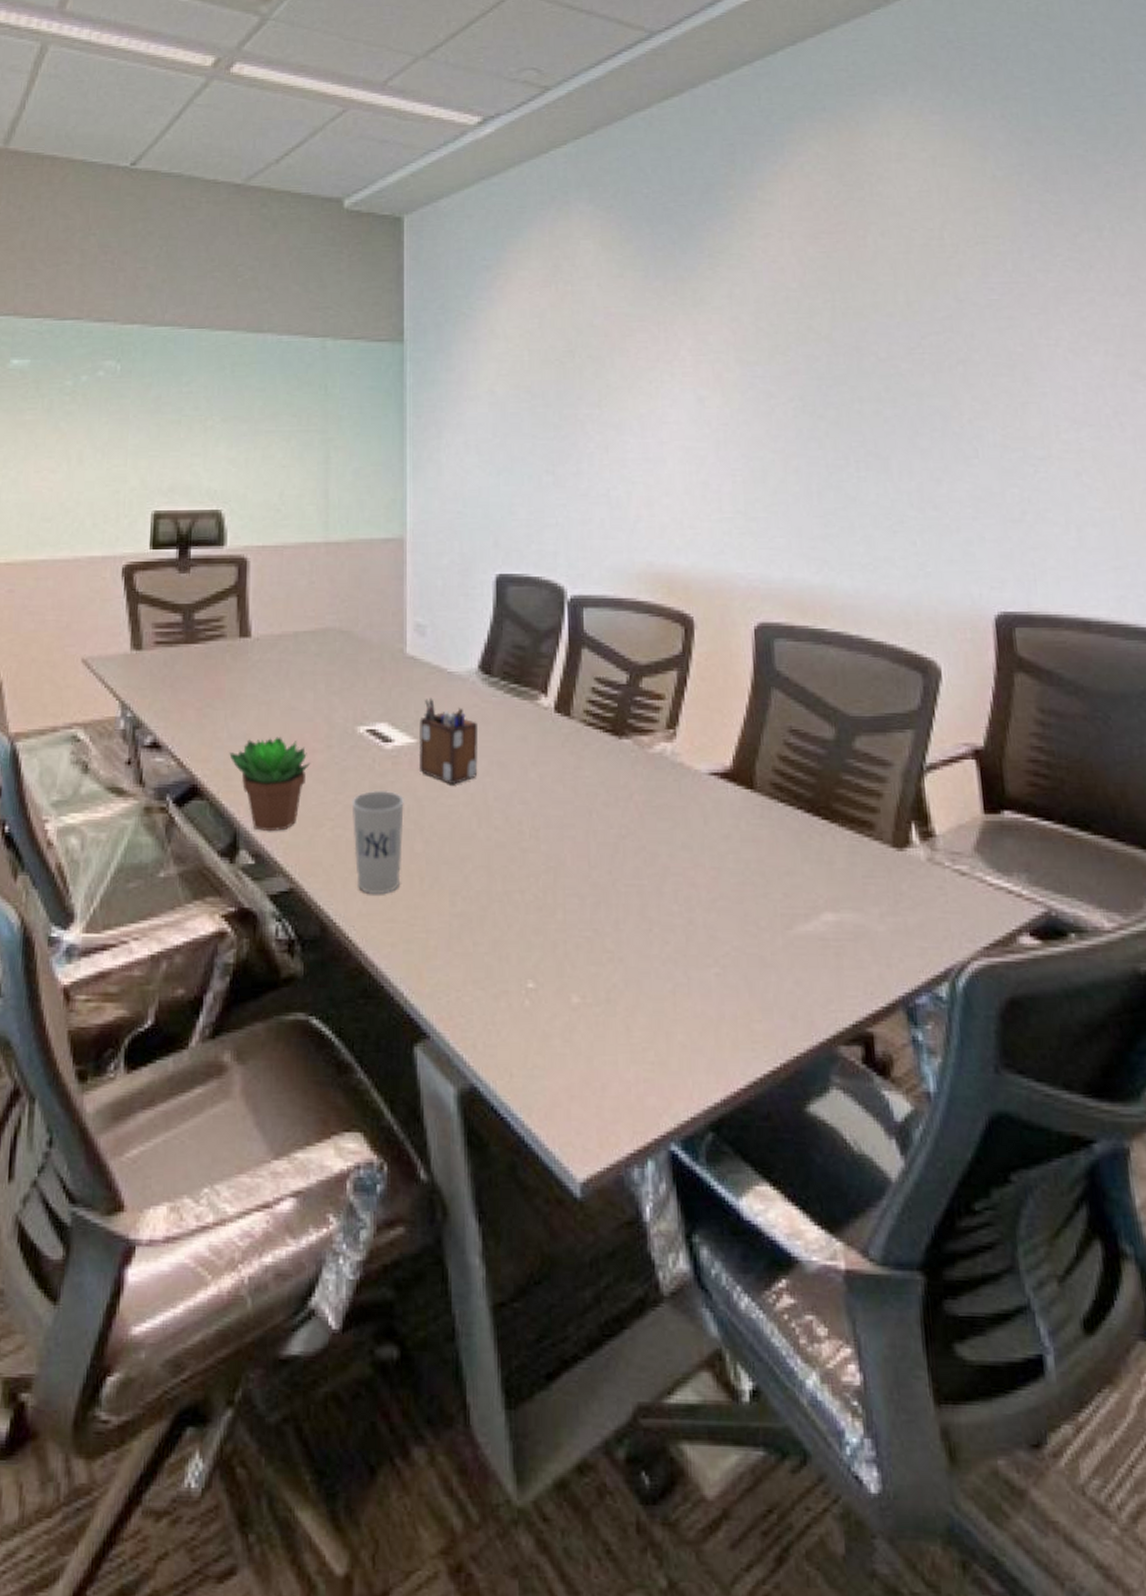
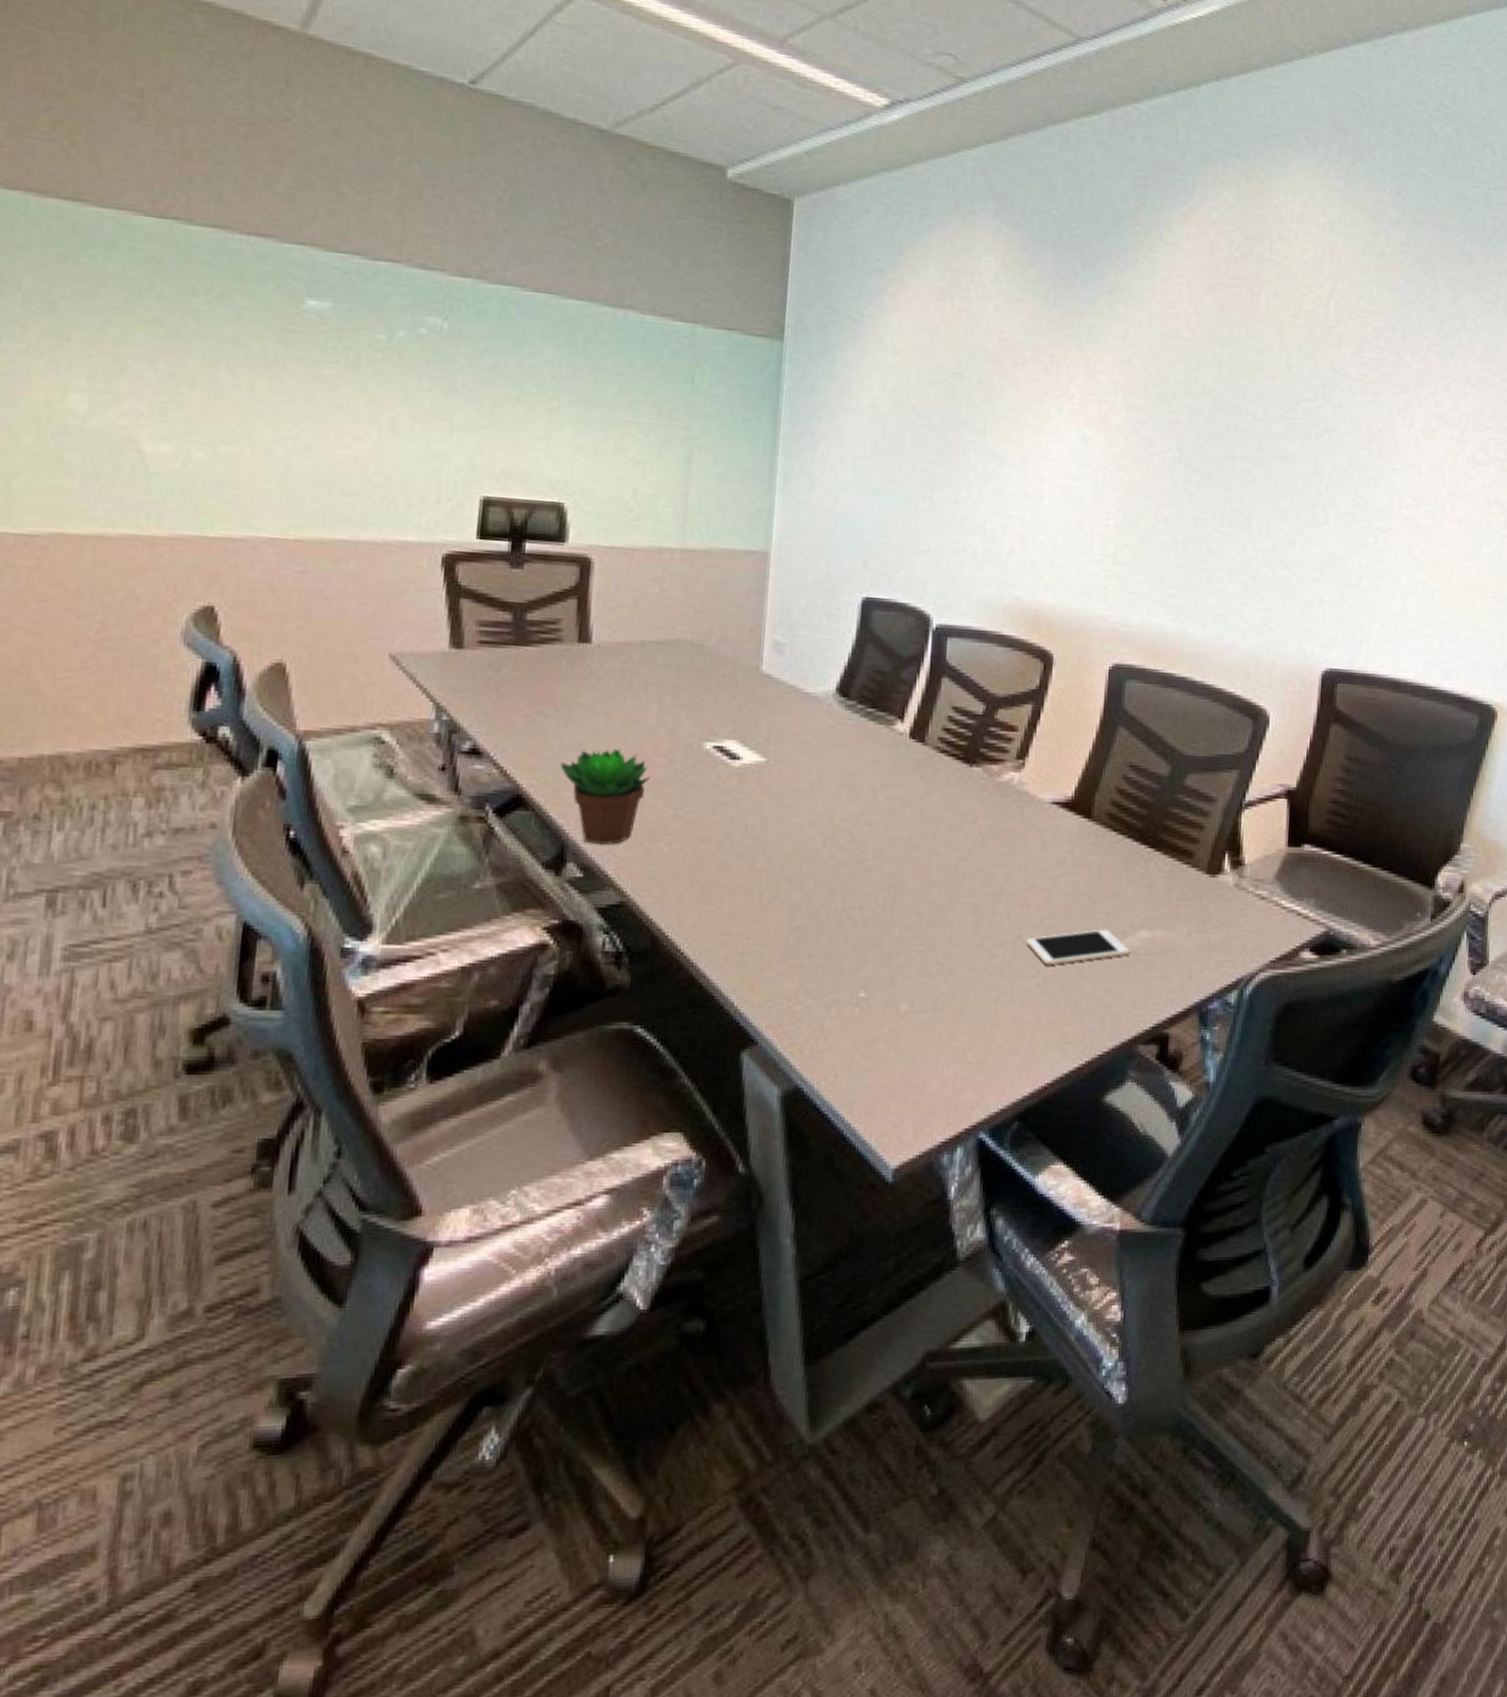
cup: present [351,790,405,895] -> none [692,807,750,910]
desk organizer: present [418,697,478,785] -> none [766,717,830,805]
cell phone: none [698,911,816,953] -> present [1026,929,1130,966]

